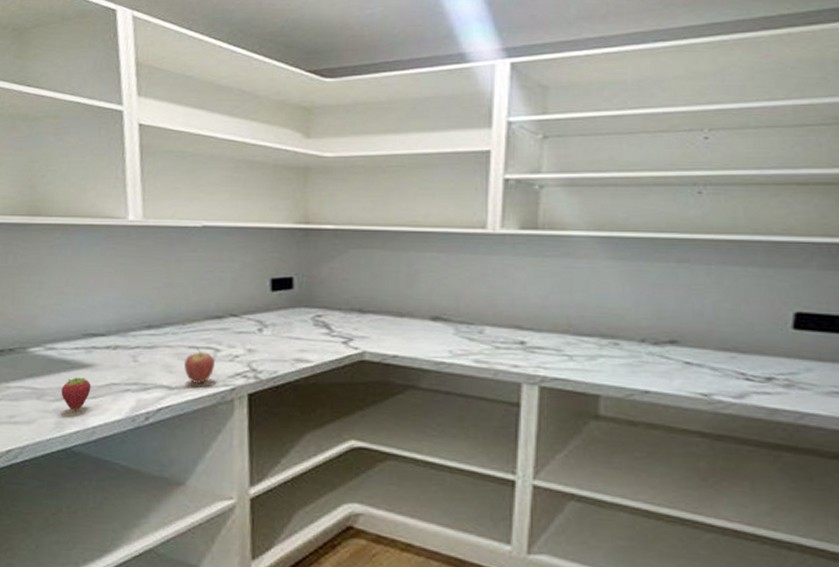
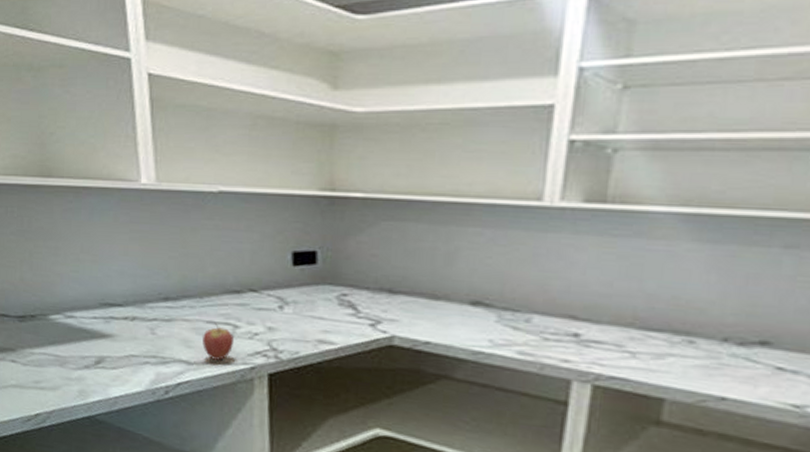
fruit: present [61,377,92,411] -> none [82,347,111,381]

